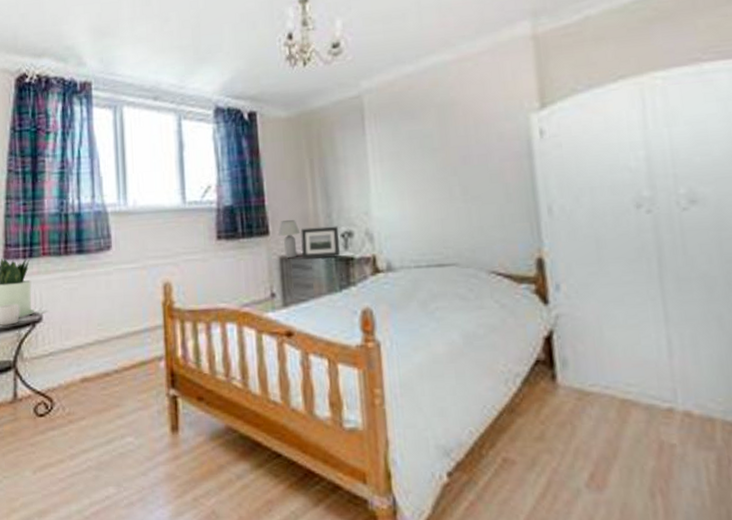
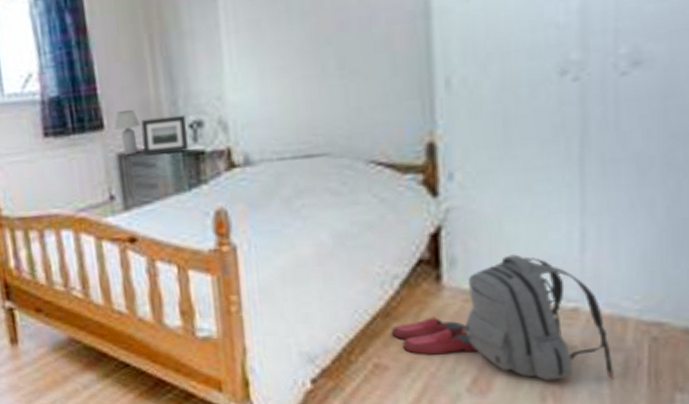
slippers: none [517,413,592,450] -> present [392,316,478,355]
backpack: none [577,357,710,477] -> present [462,254,613,380]

